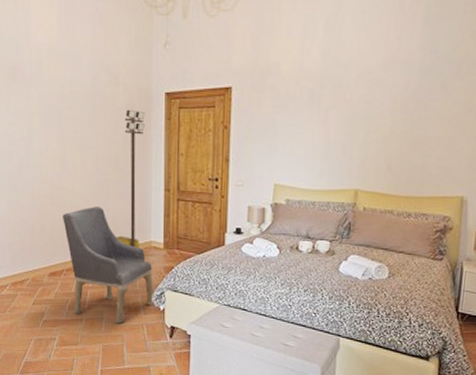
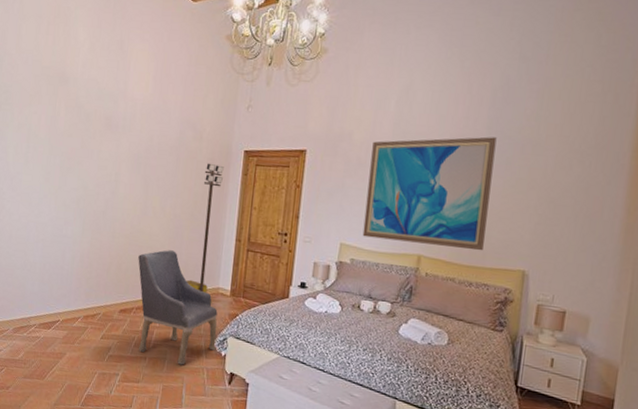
wall art: none [296,58,432,180] -> present [362,137,497,251]

